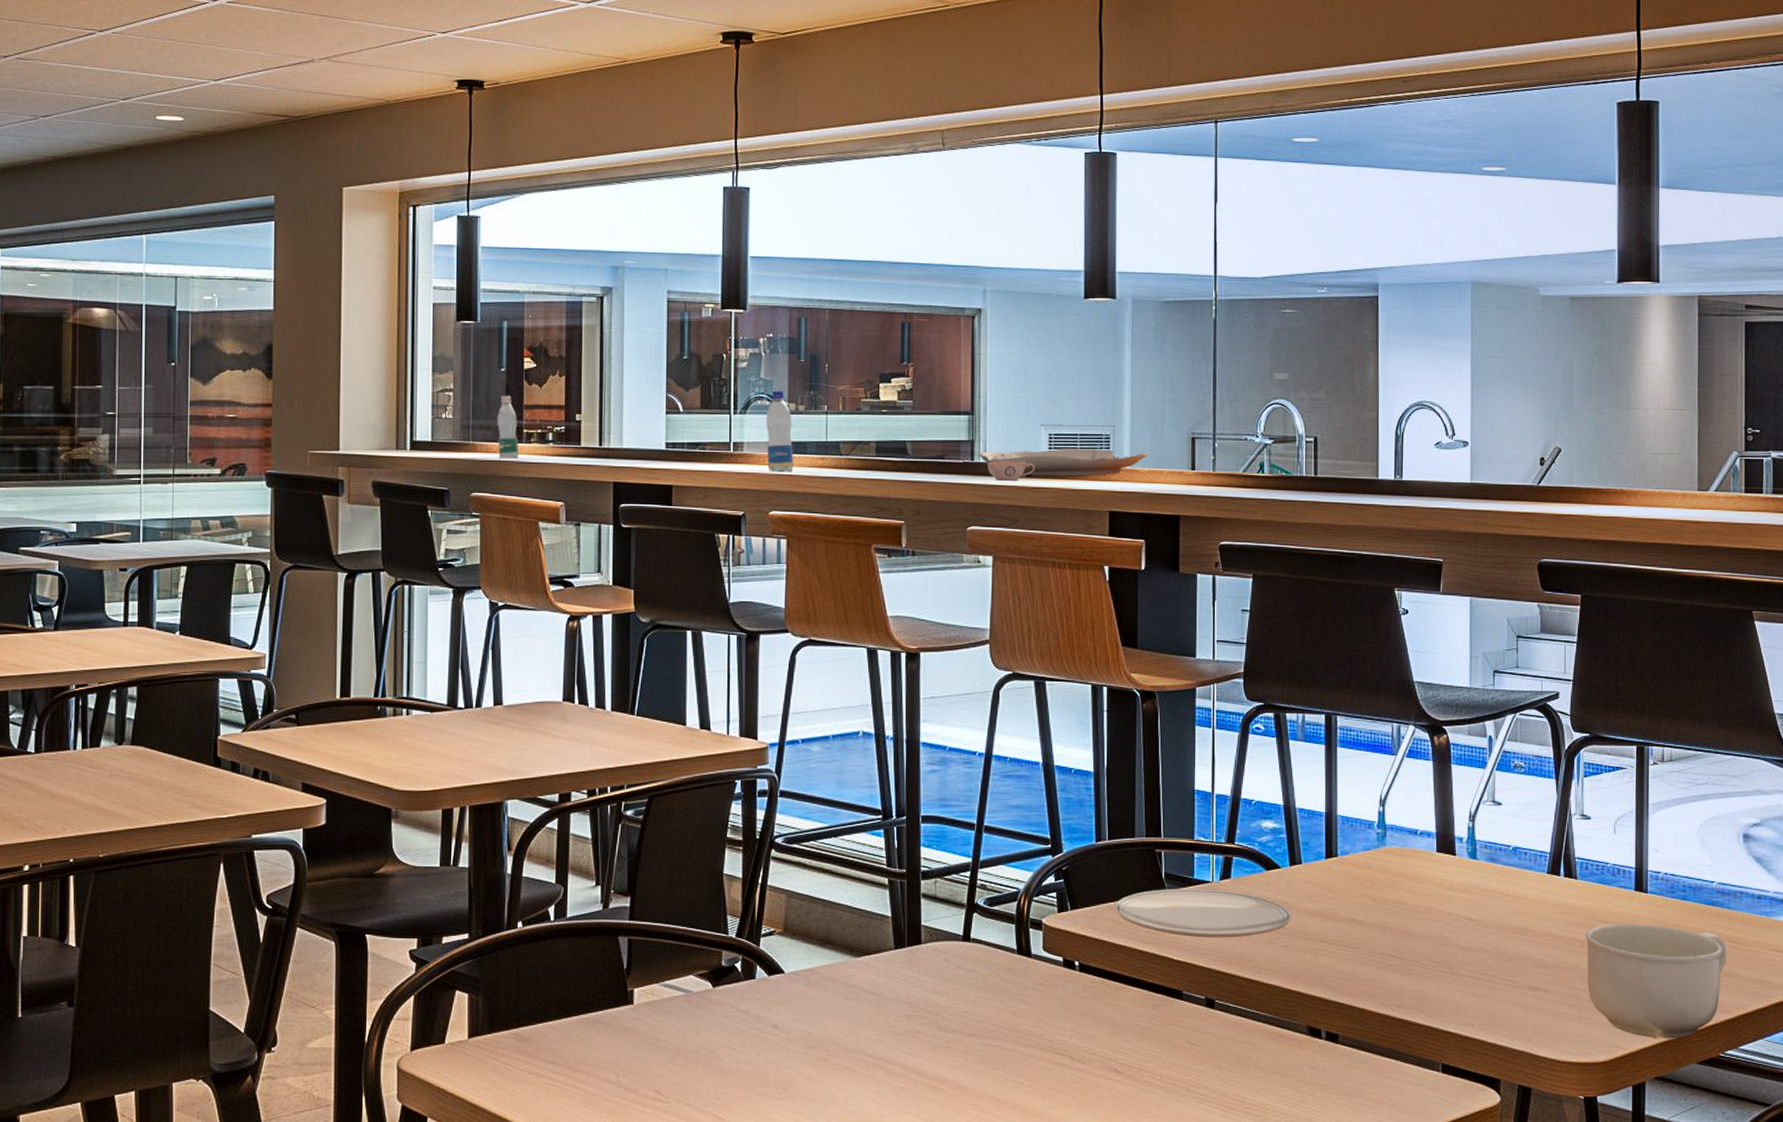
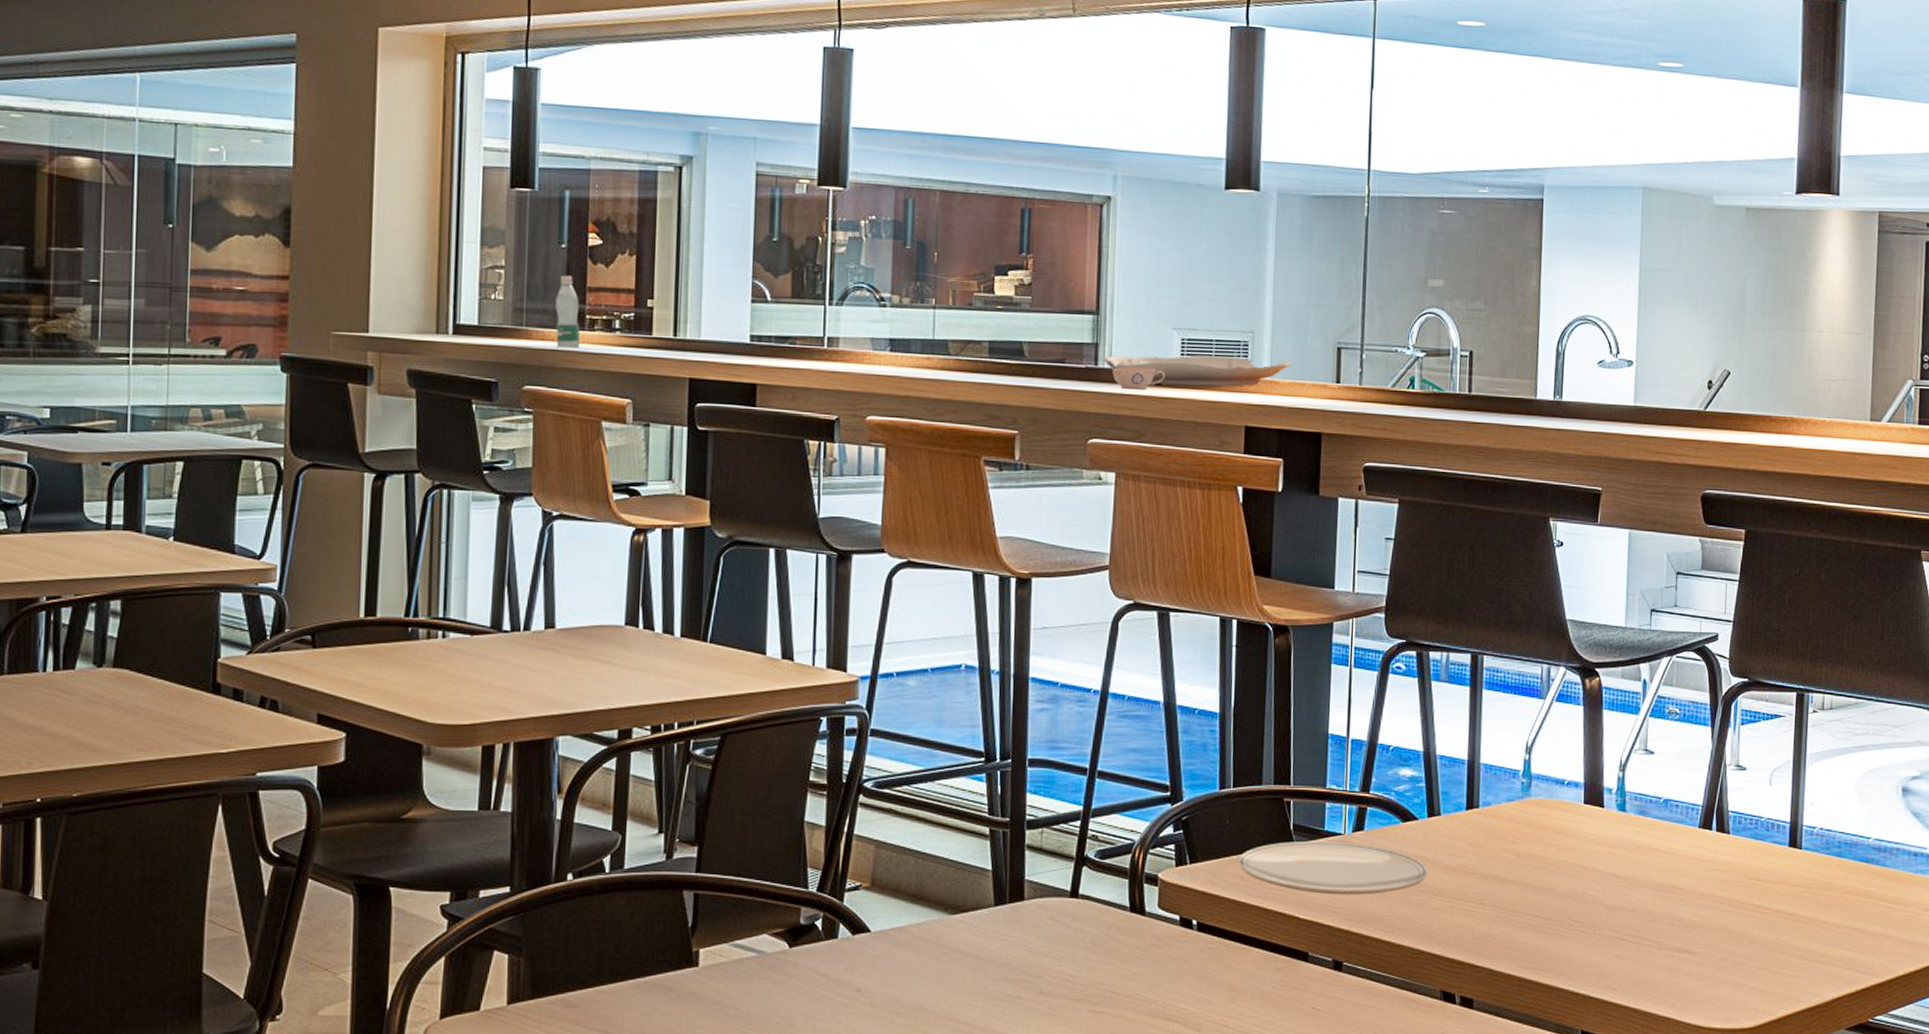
bottle: present [766,390,794,474] -> none [865,280,896,375]
teacup: present [1585,923,1727,1039] -> none [1735,881,1881,1004]

